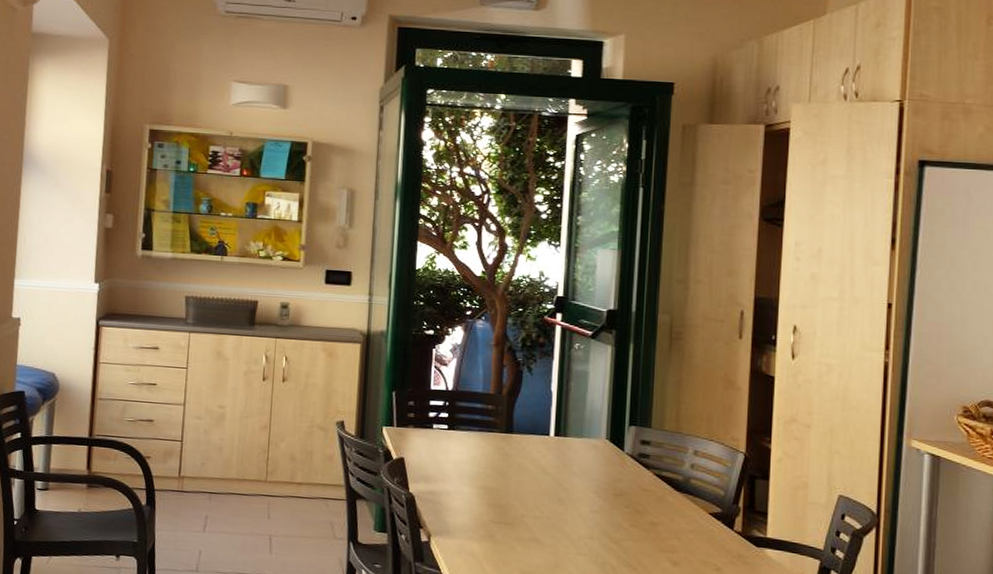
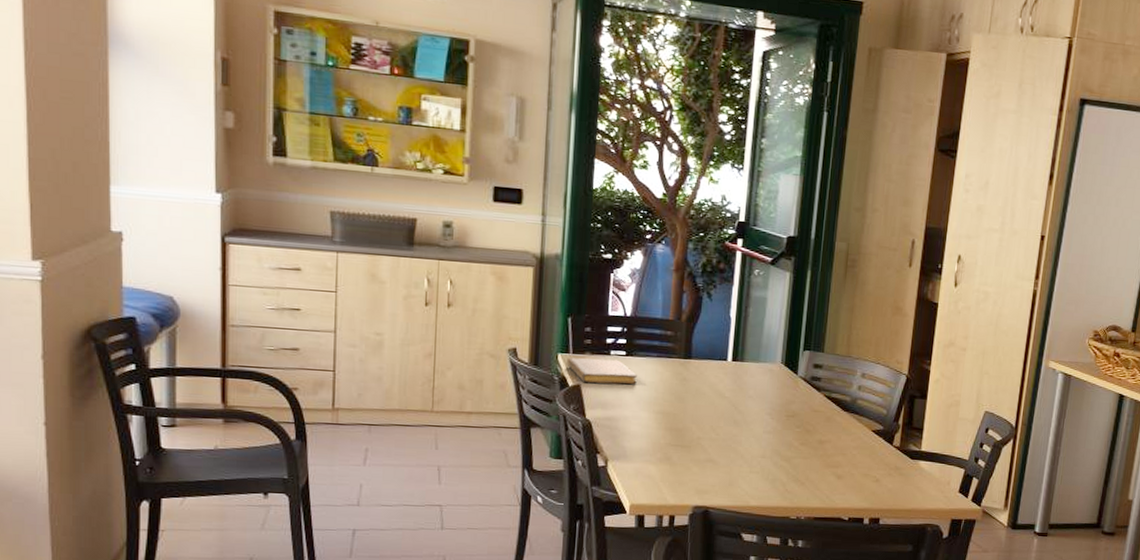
notebook: none [391,431,459,459] -> present [567,357,637,385]

